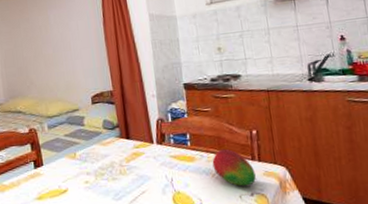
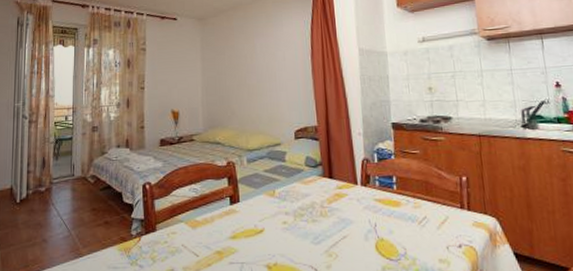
fruit: present [212,148,256,186] -> none [419,194,465,237]

